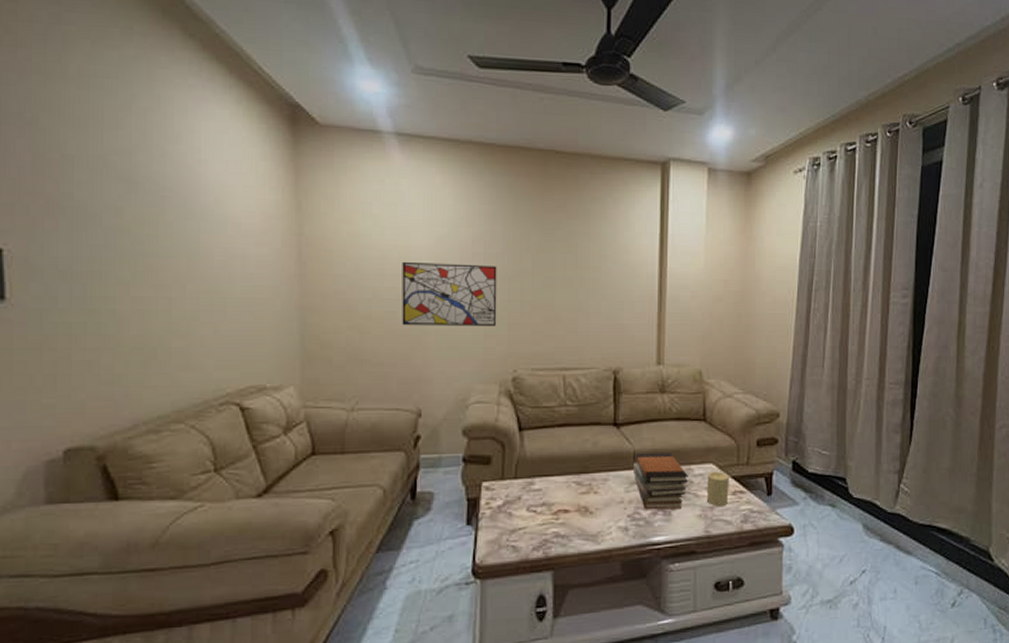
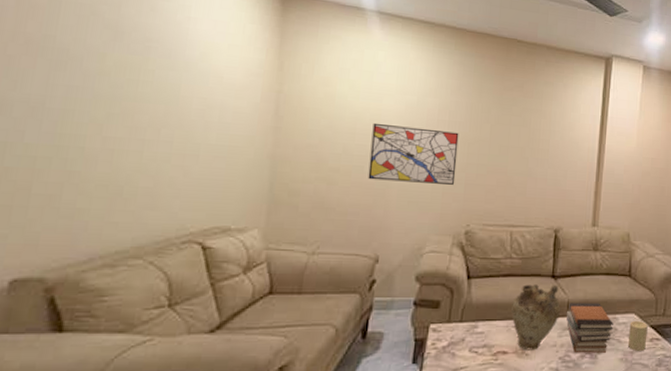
vase: none [571,434,627,508] -> present [511,284,561,351]

